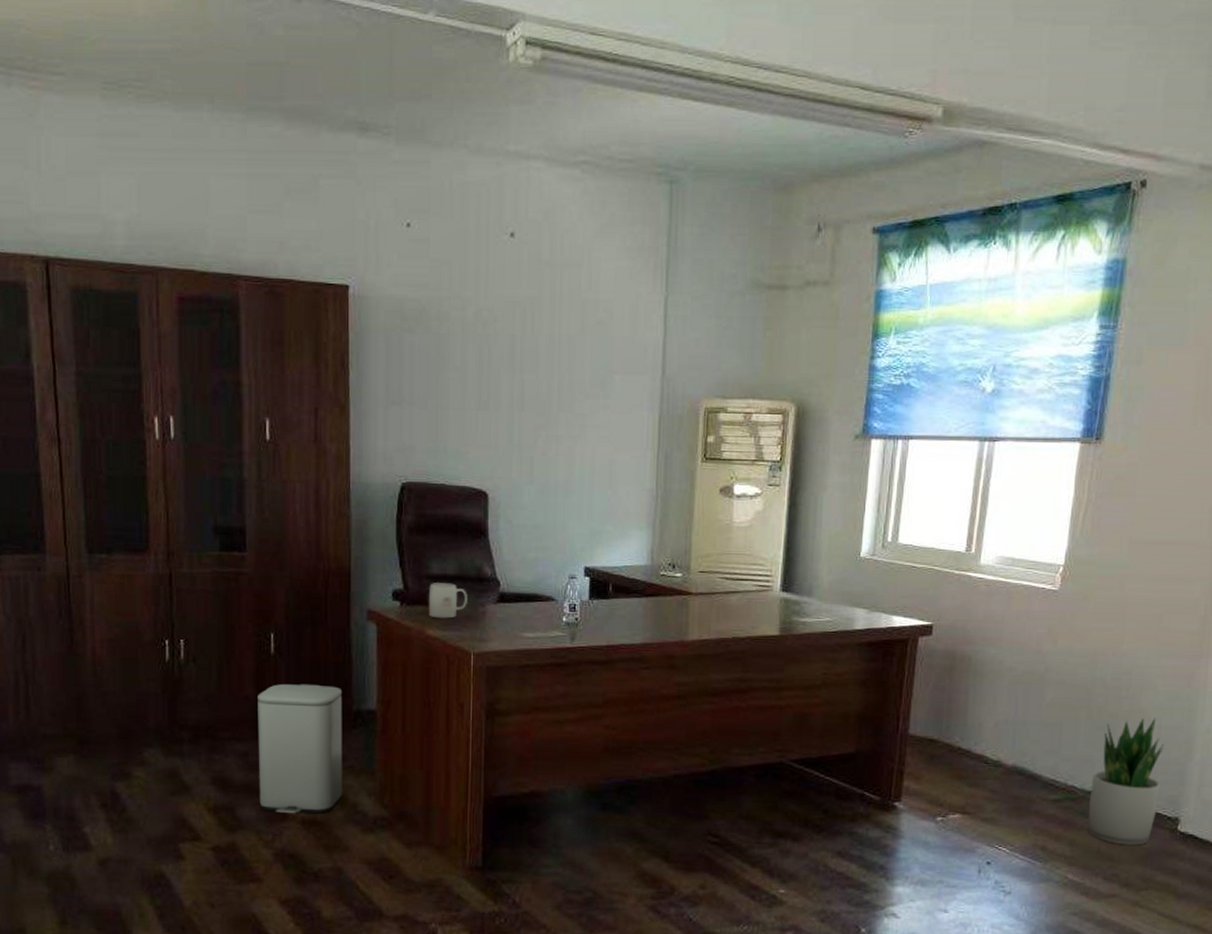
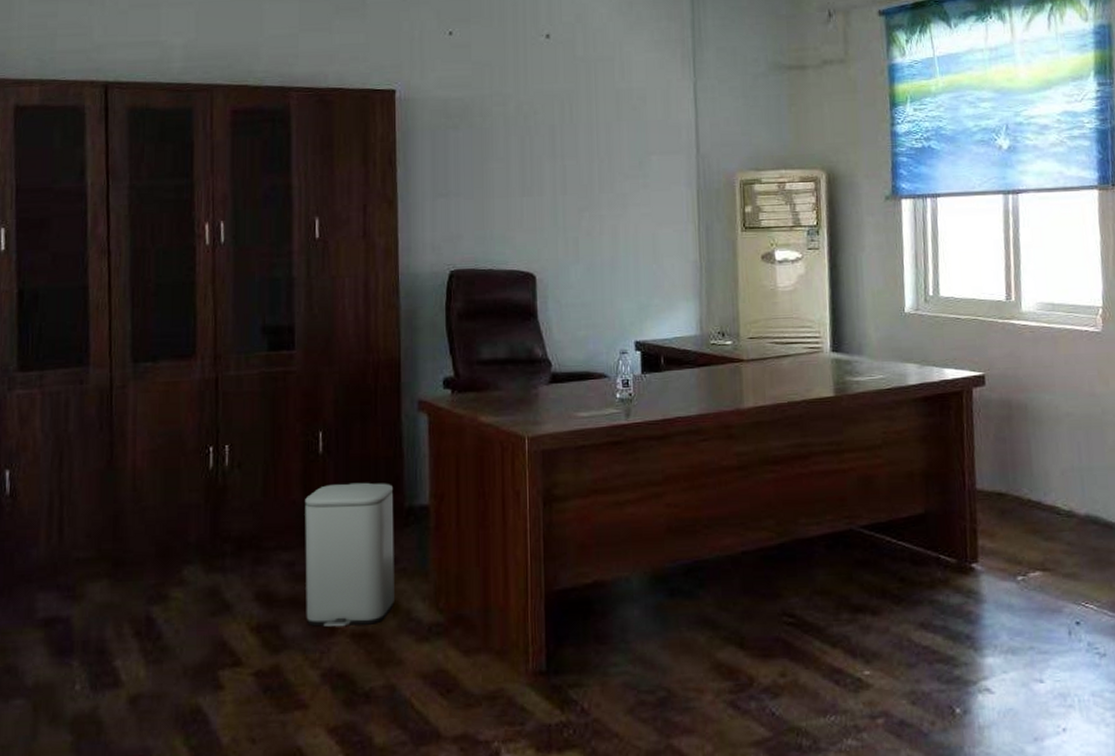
mug: present [428,583,467,619] -> none [479,367,519,404]

